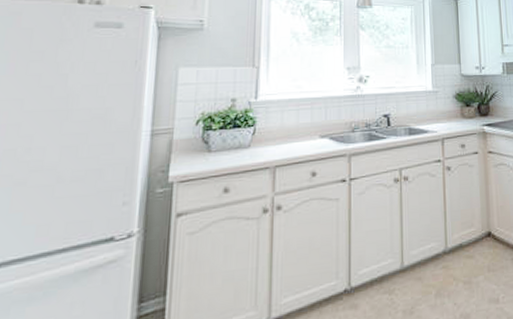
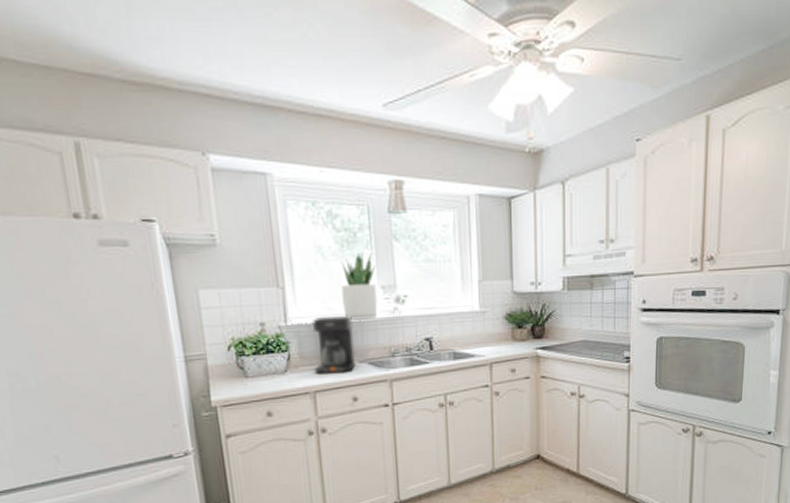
coffee maker: none [277,92,319,148] -> present [312,315,357,373]
planter: none [311,38,344,97] -> present [341,252,378,320]

